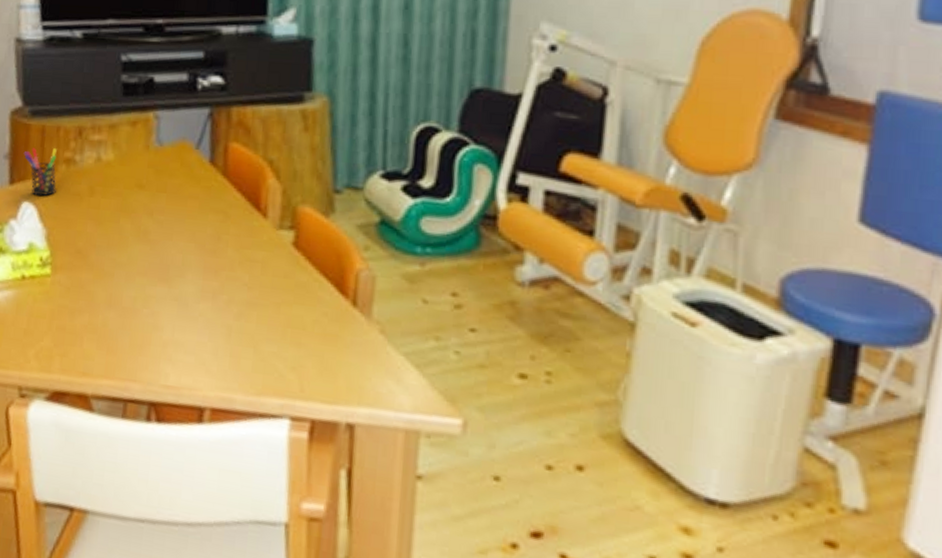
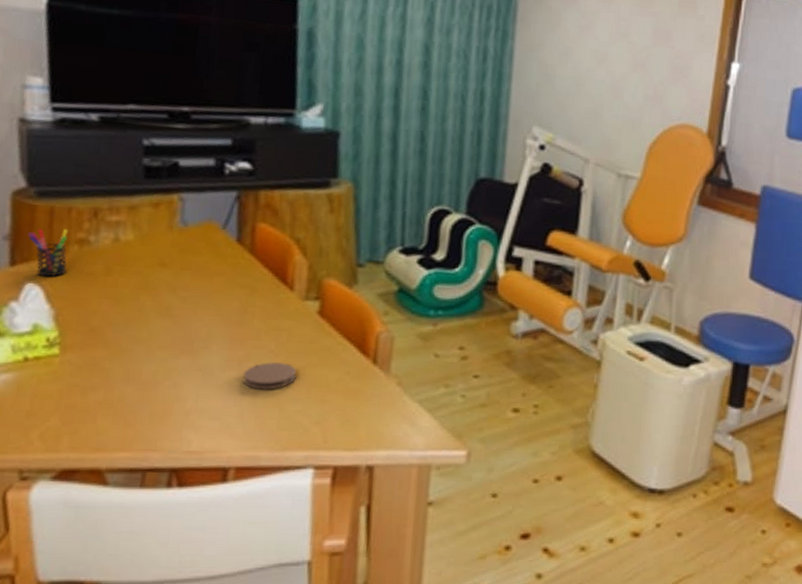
coaster: none [217,296,271,327] -> present [243,362,297,390]

